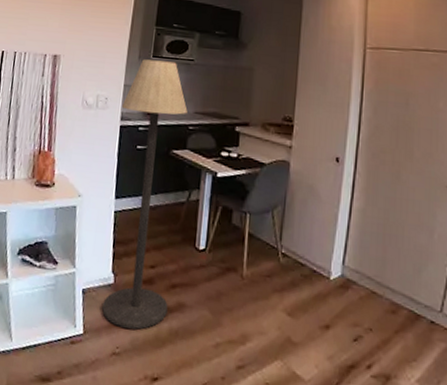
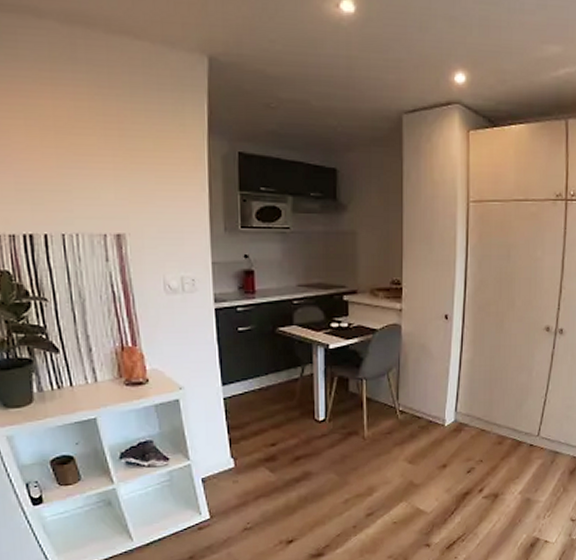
floor lamp: present [102,59,188,330] -> none [214,231,294,505]

